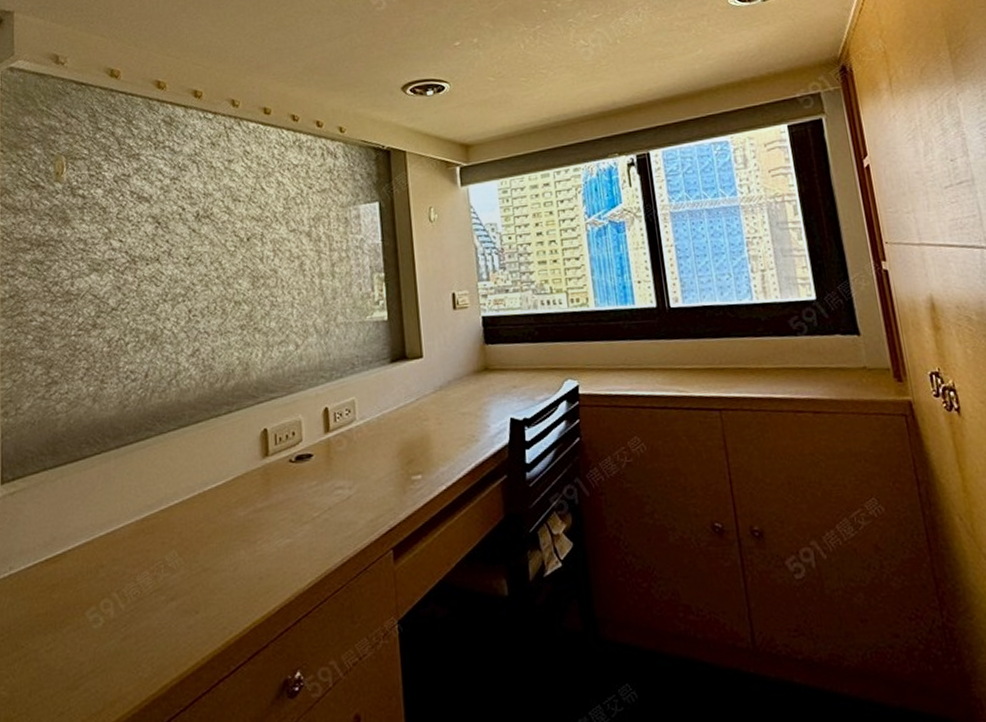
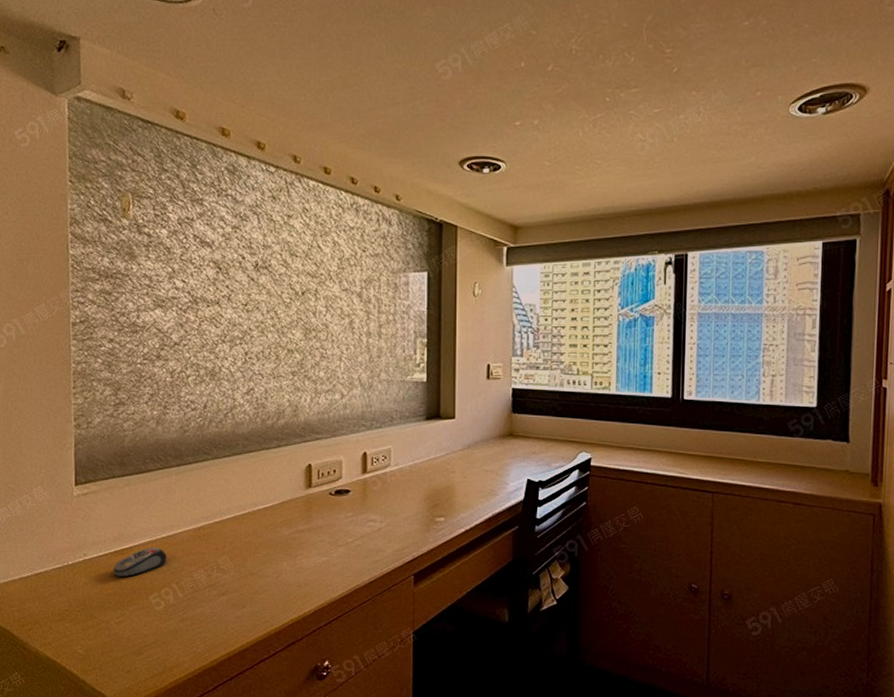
computer mouse: none [43,549,106,592] -> present [113,547,167,578]

